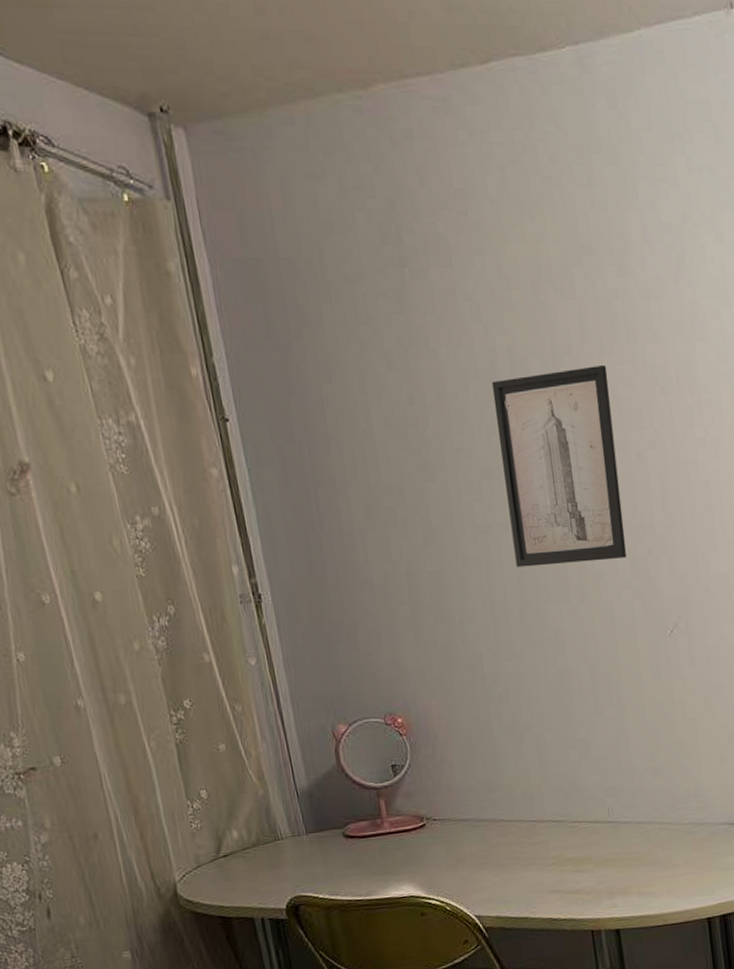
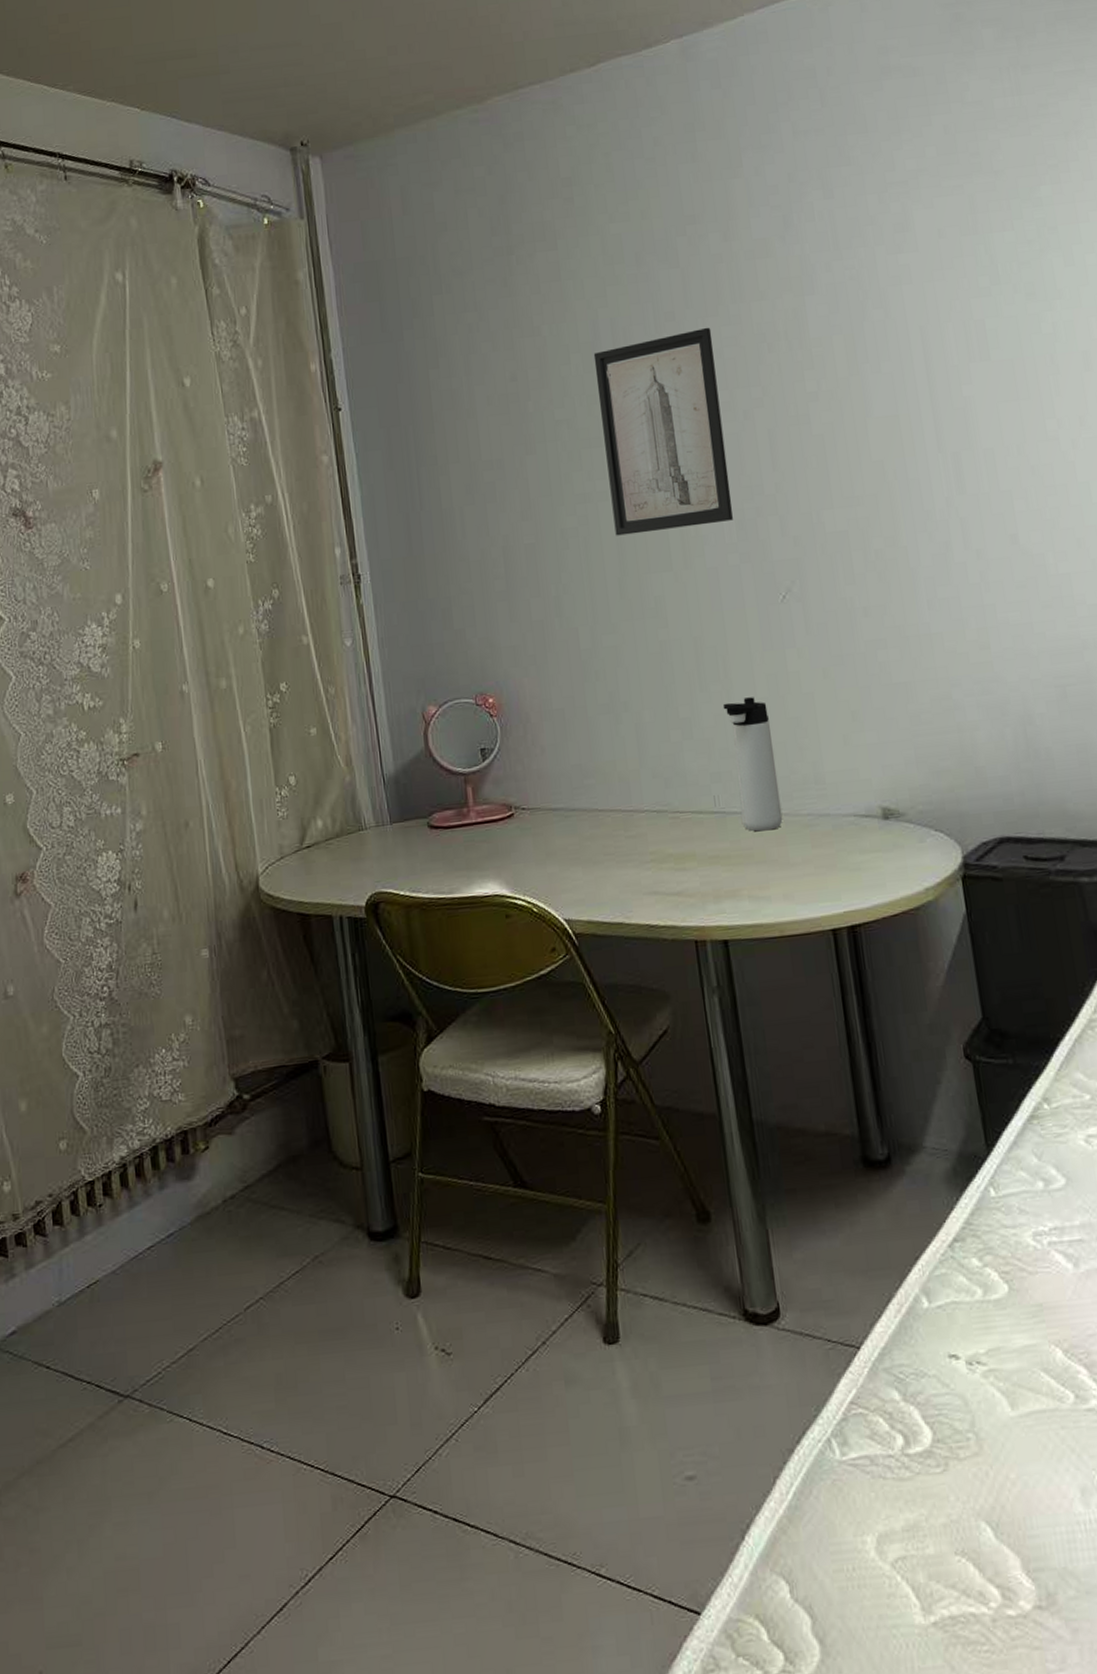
thermos bottle: none [616,721,668,838] -> present [722,697,783,832]

